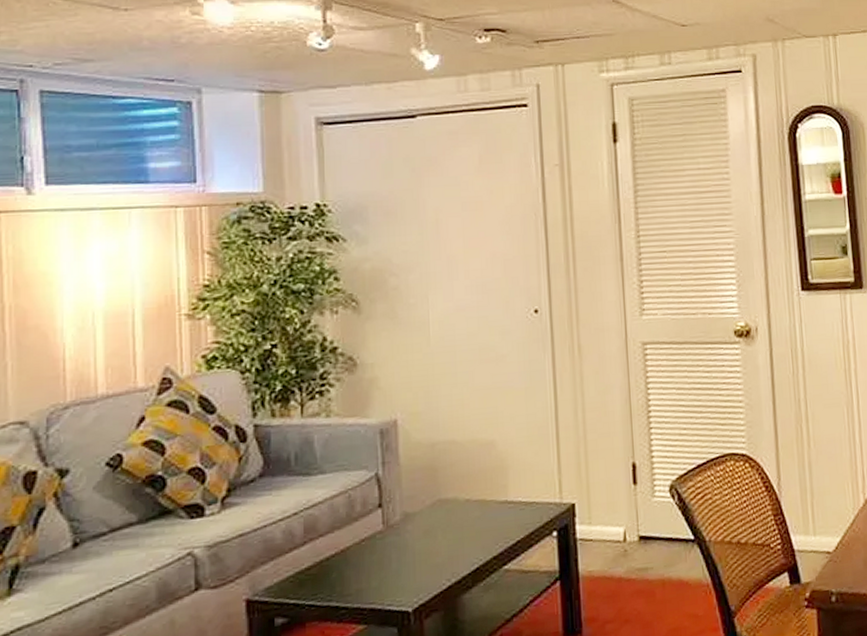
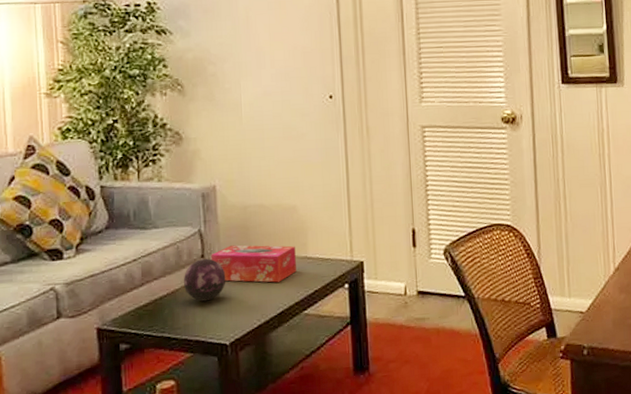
decorative orb: none [355,508,409,561] -> present [183,258,226,302]
tissue box: none [390,488,495,535] -> present [211,245,296,283]

